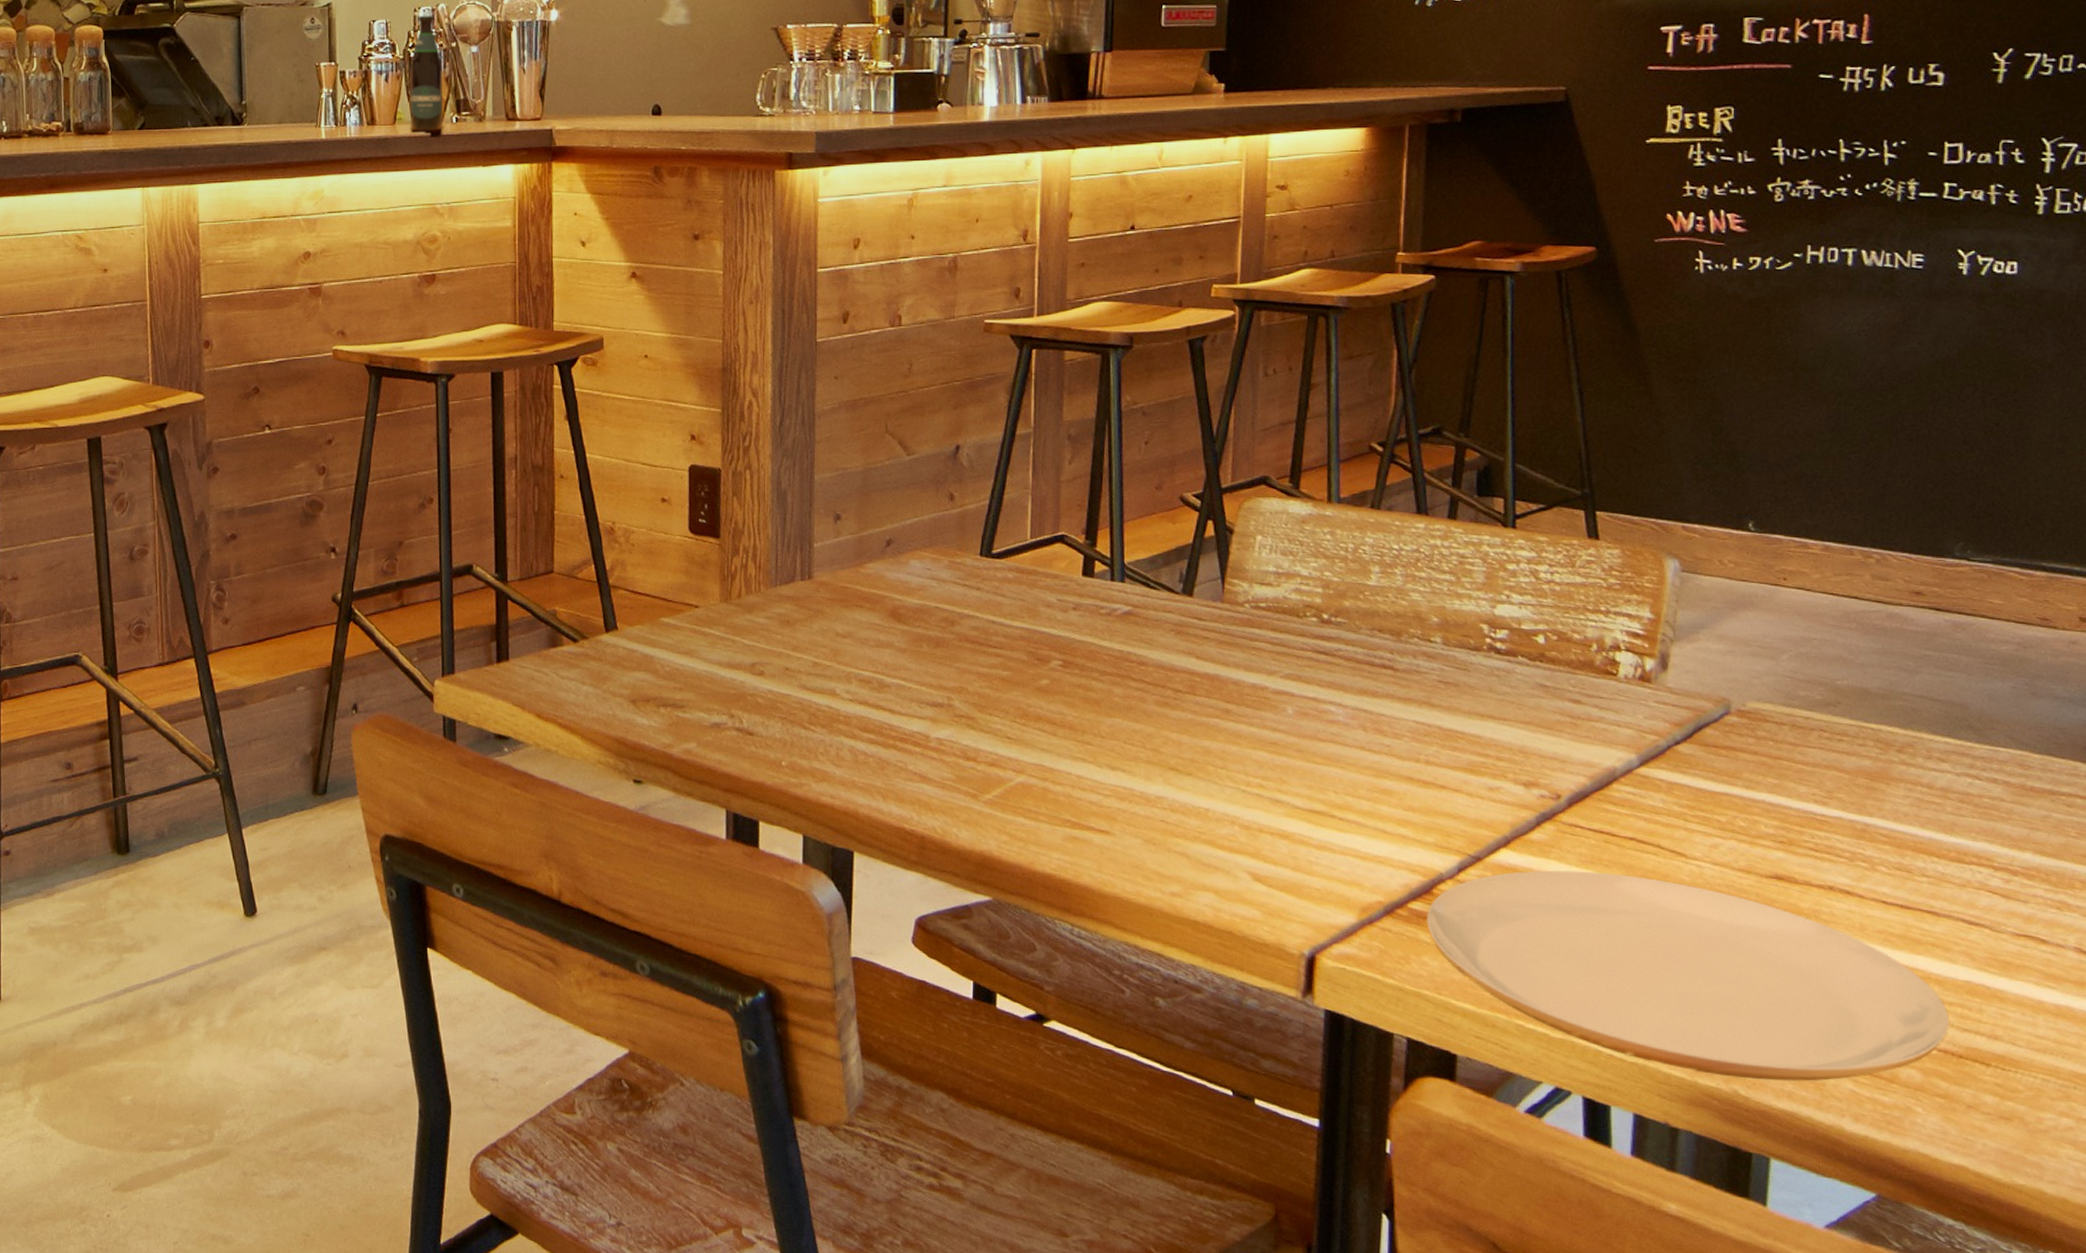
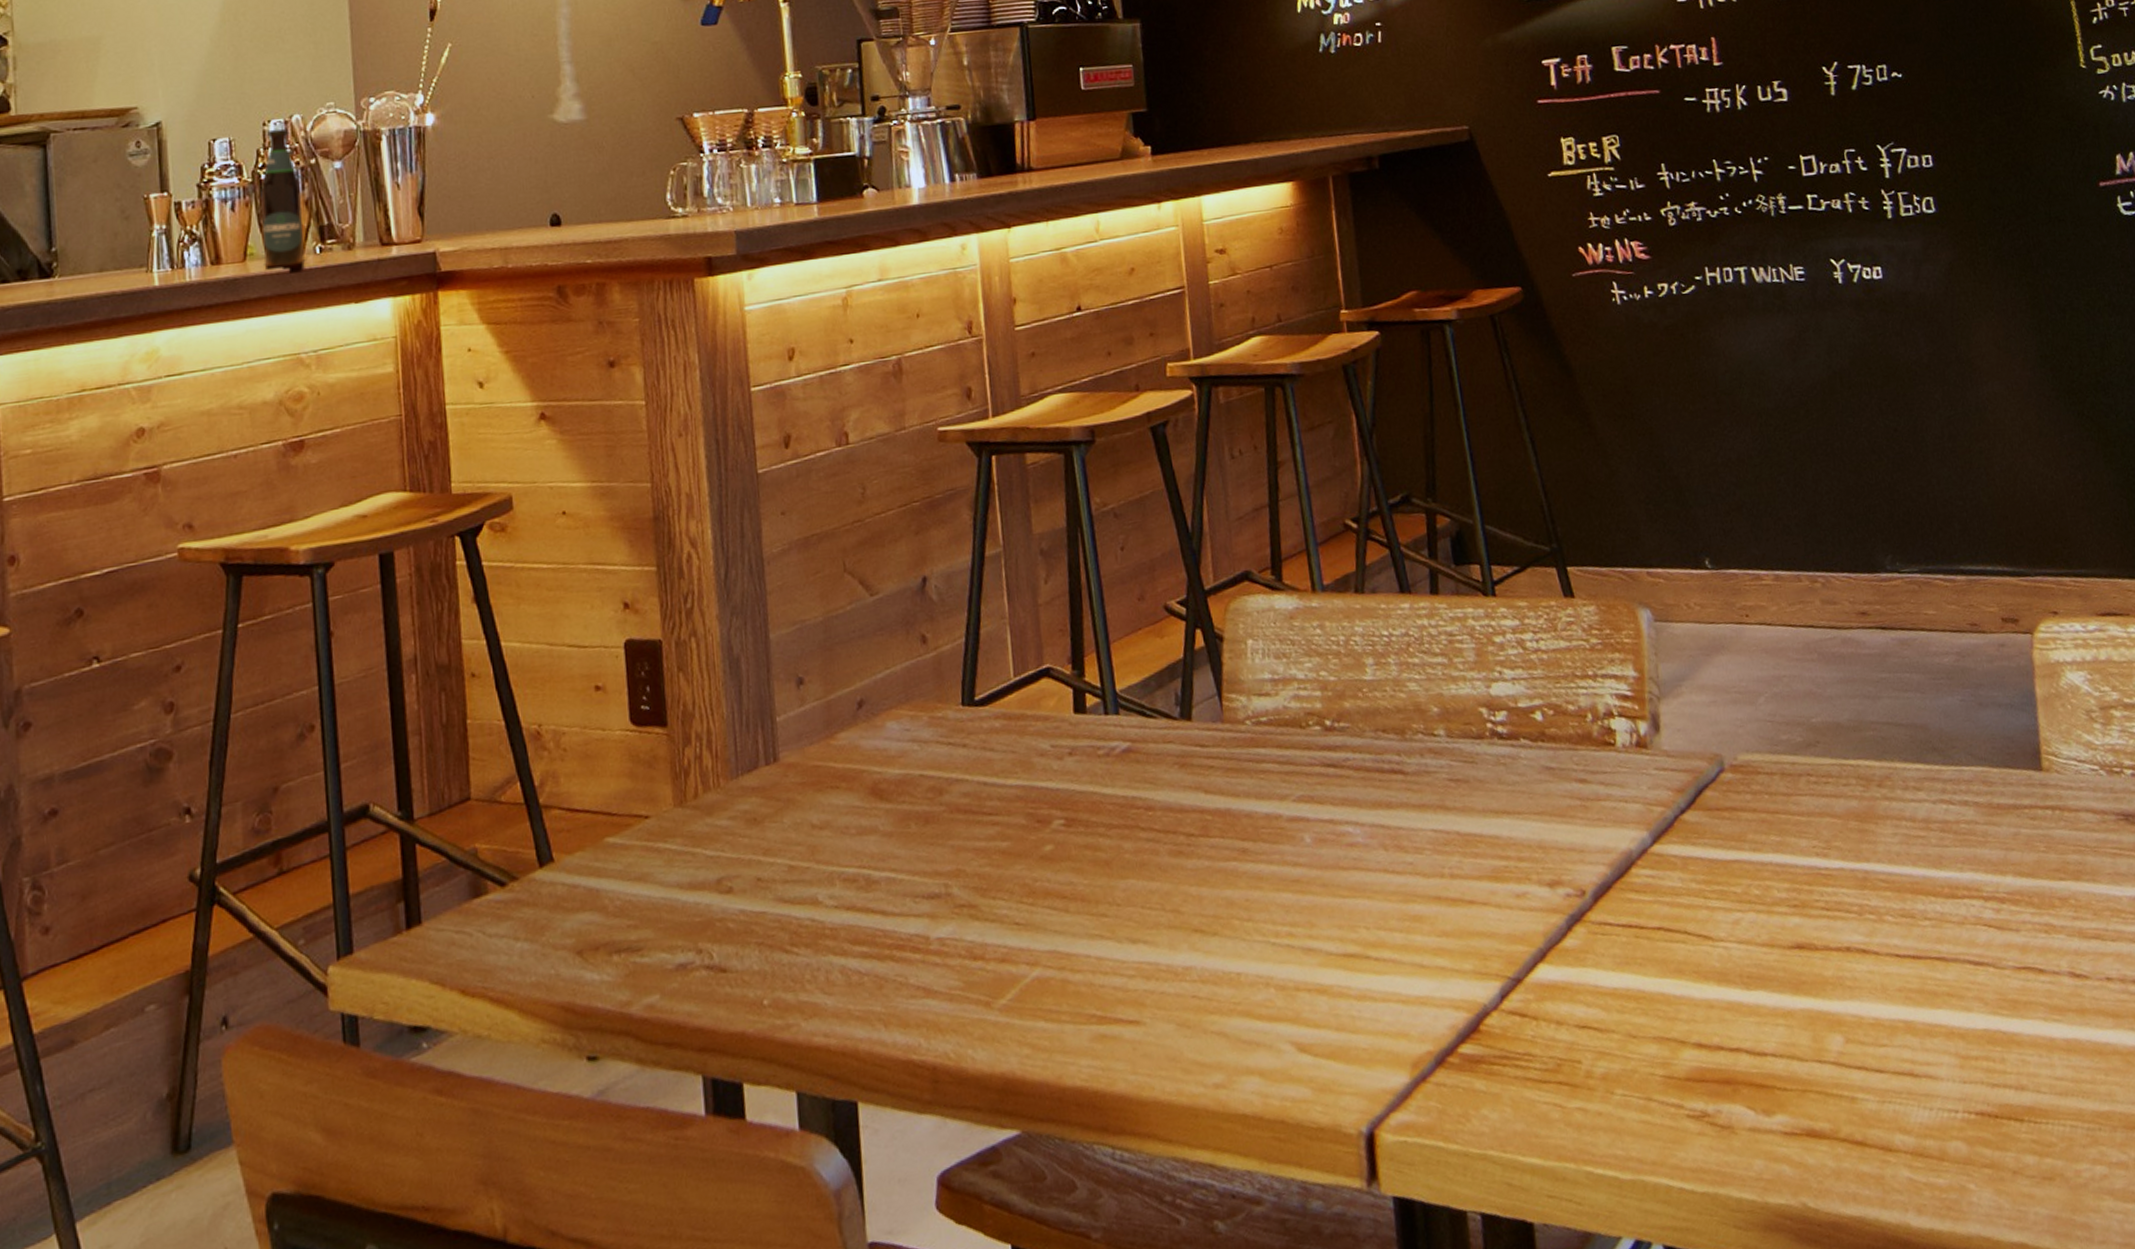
plate: present [1426,870,1950,1081] -> none [1478,970,1981,1190]

